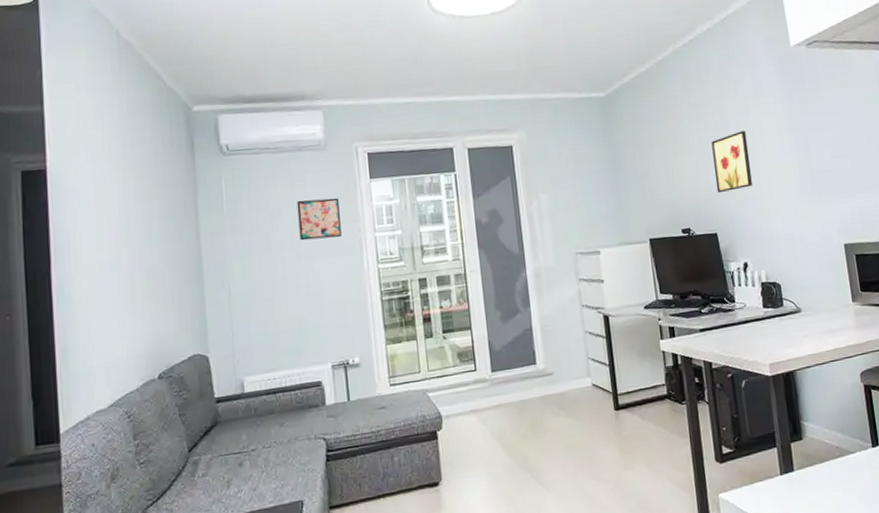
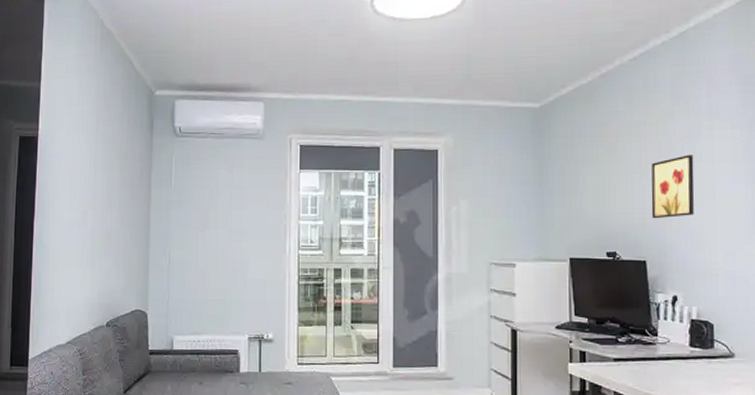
wall art: present [296,197,342,241] -> none [233,183,270,220]

